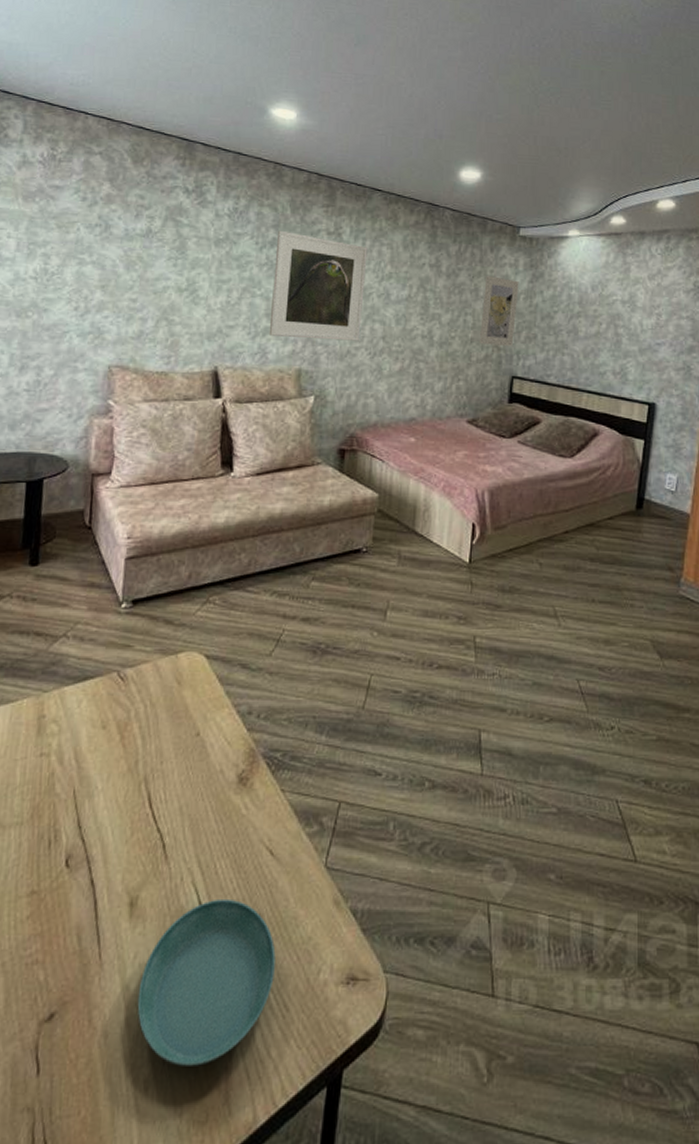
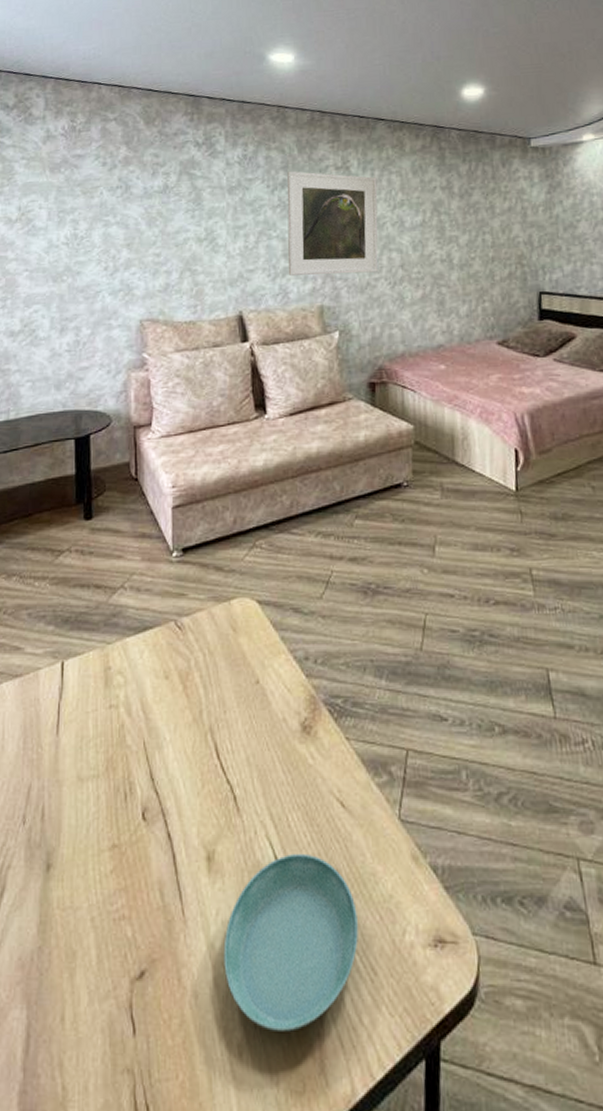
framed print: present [479,276,519,346] -> none [500,191,537,263]

